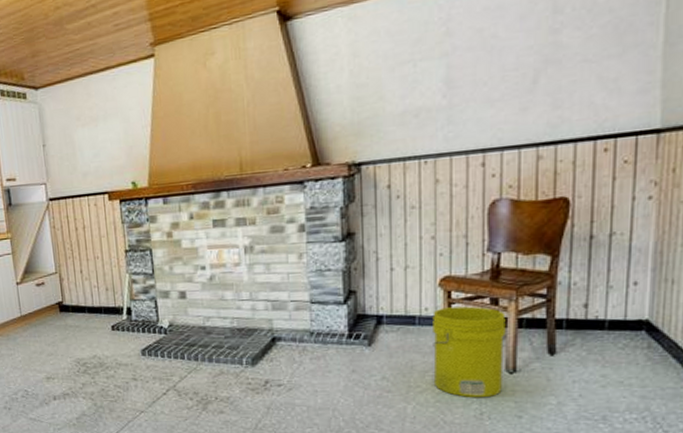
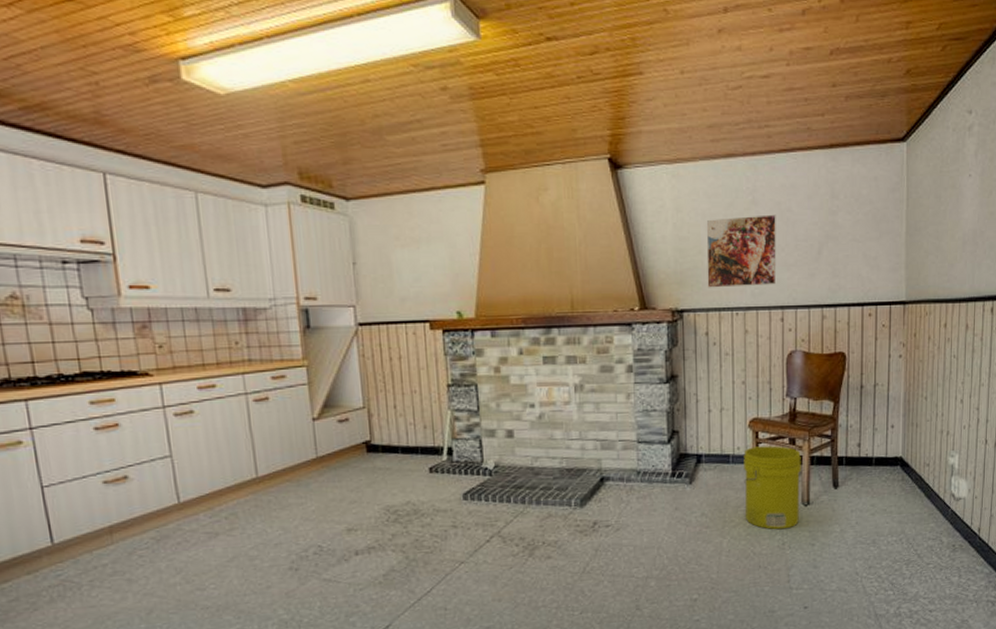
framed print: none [388,44,477,137] -> present [706,214,777,288]

